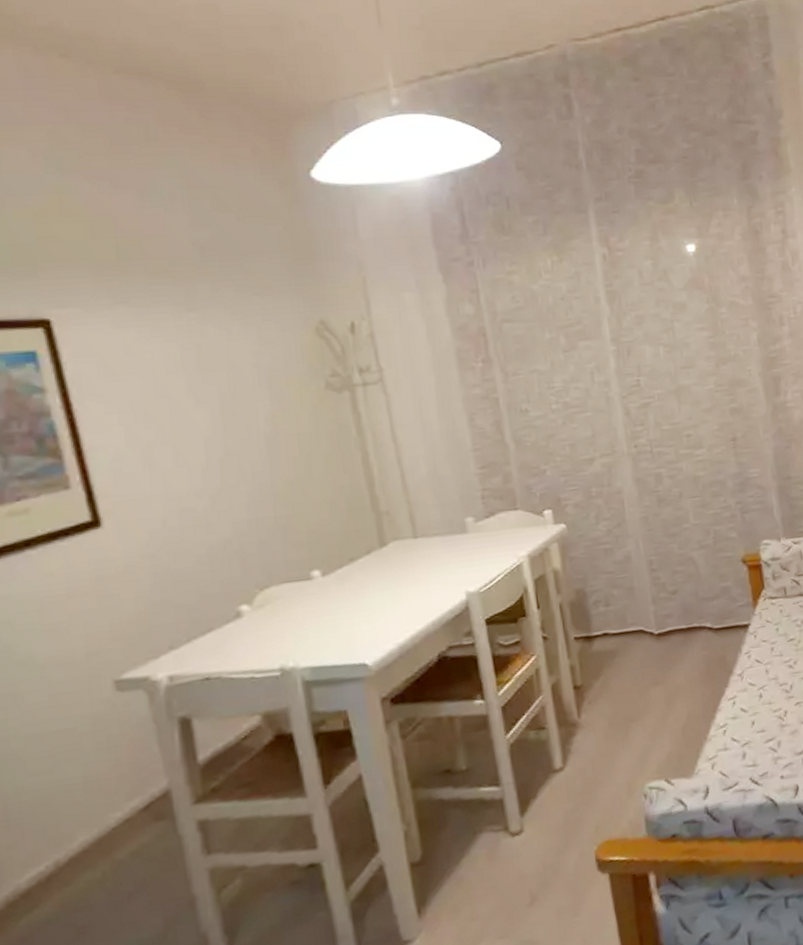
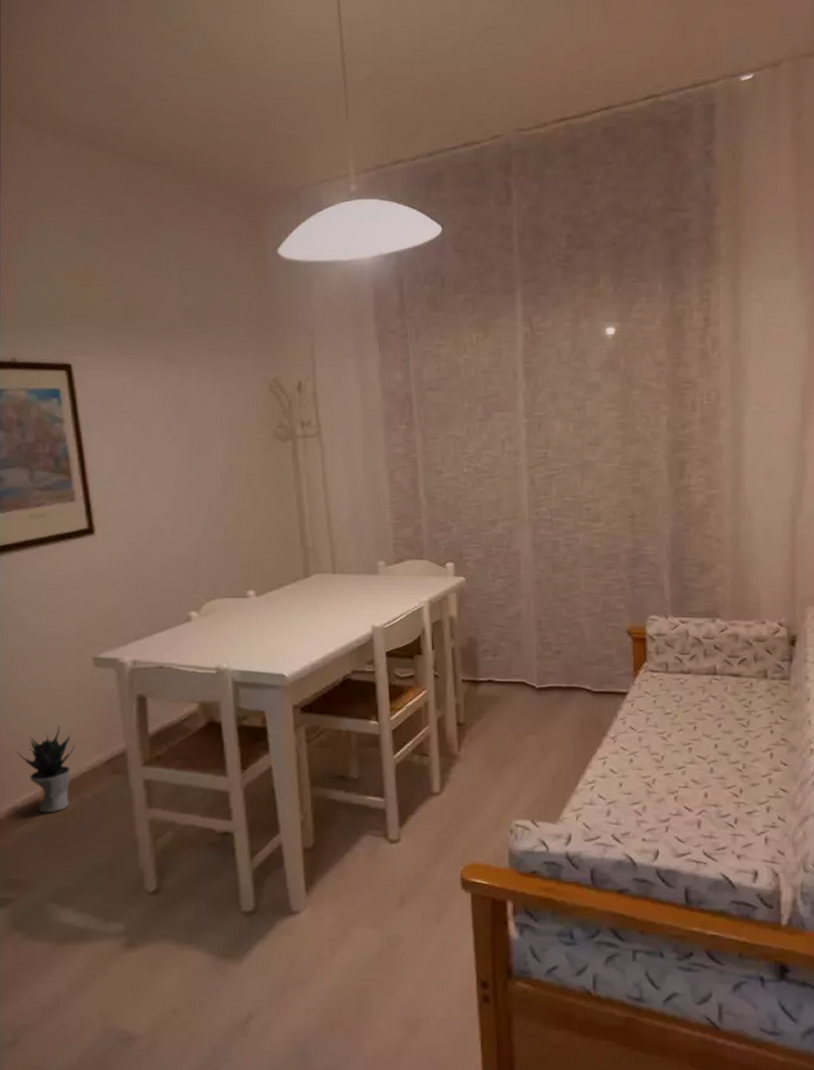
potted plant: none [15,774,98,890] -> present [17,725,75,813]

